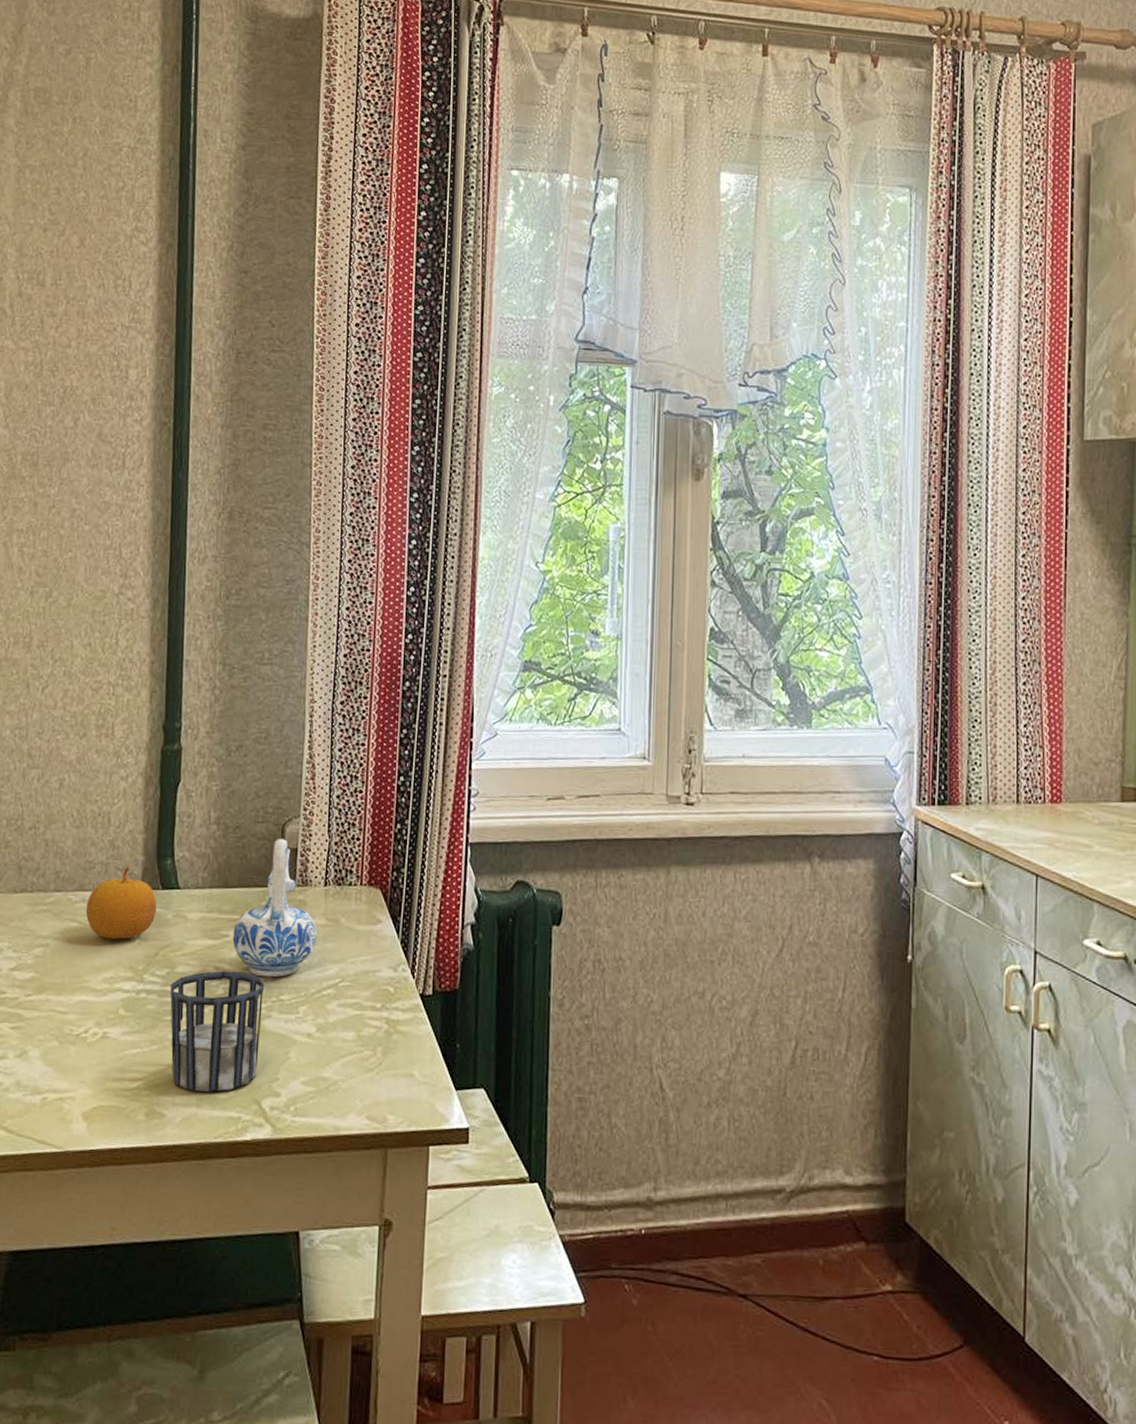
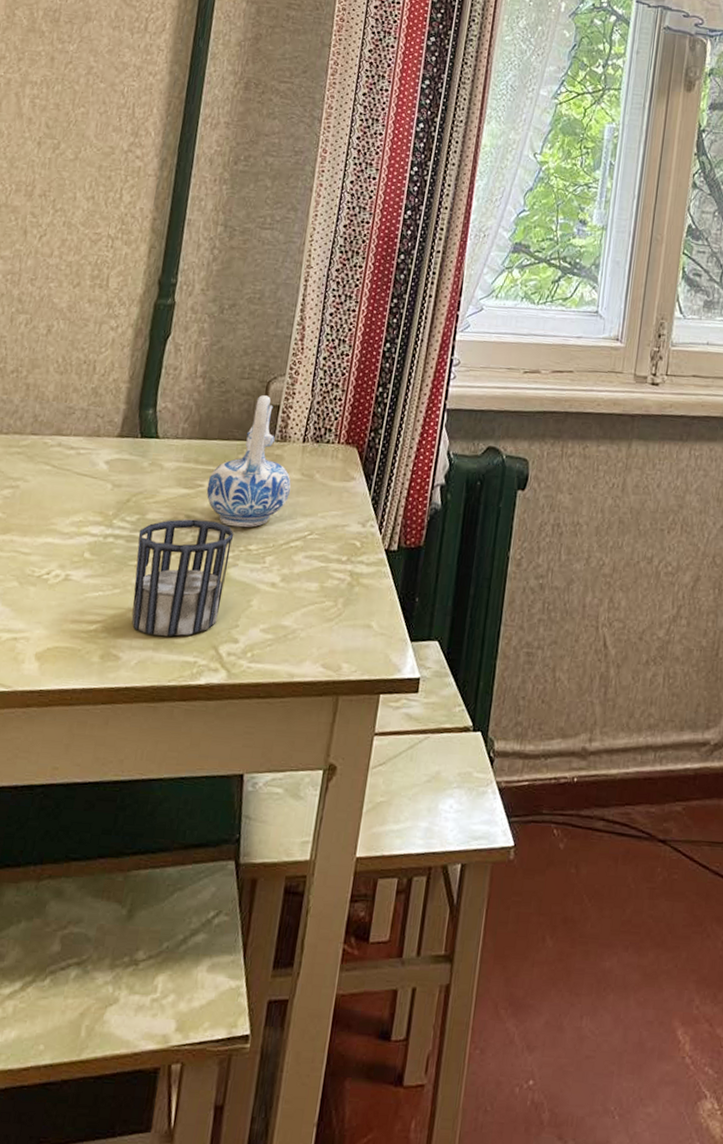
fruit: present [85,866,157,940] -> none [60,413,135,485]

